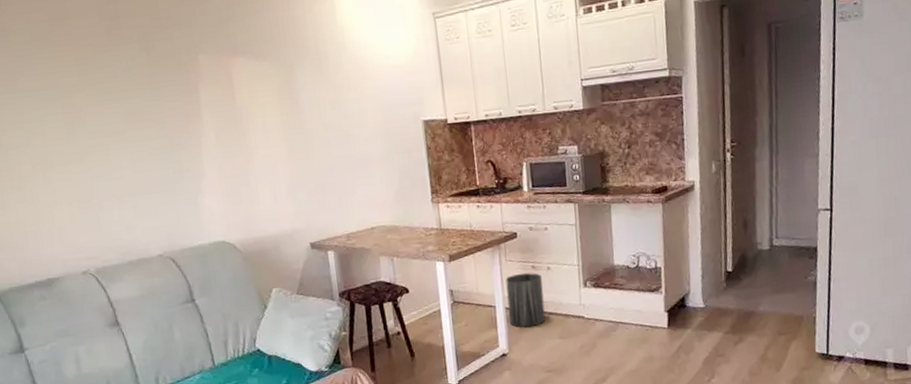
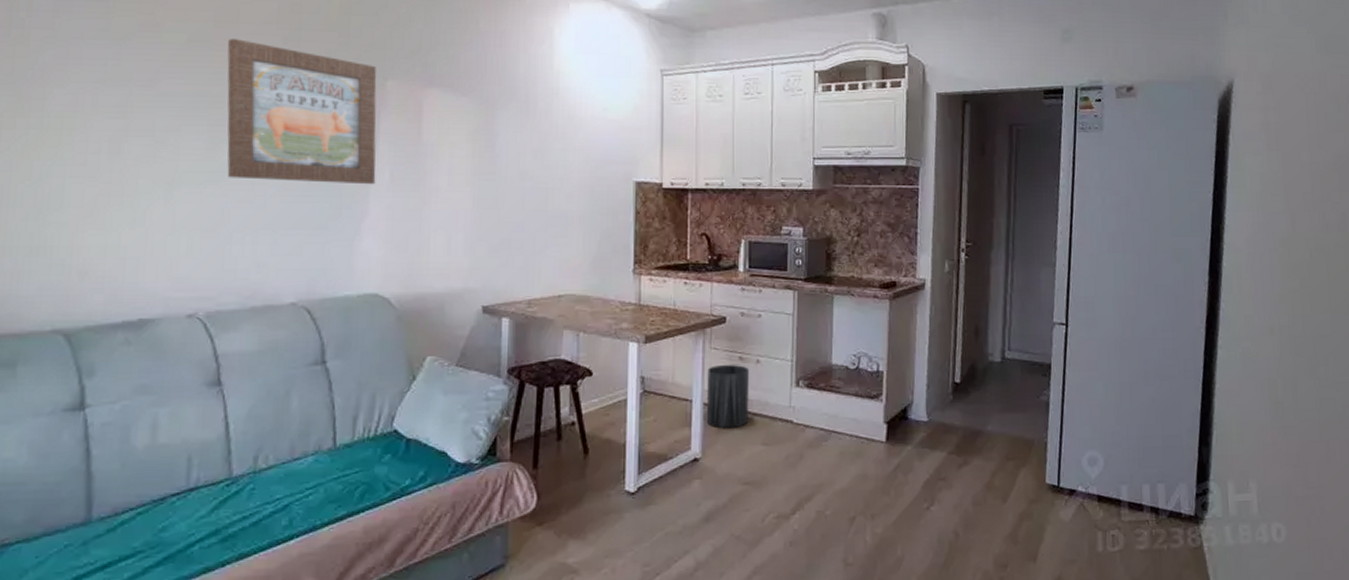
wall art: none [63,33,206,156] -> present [227,38,377,185]

